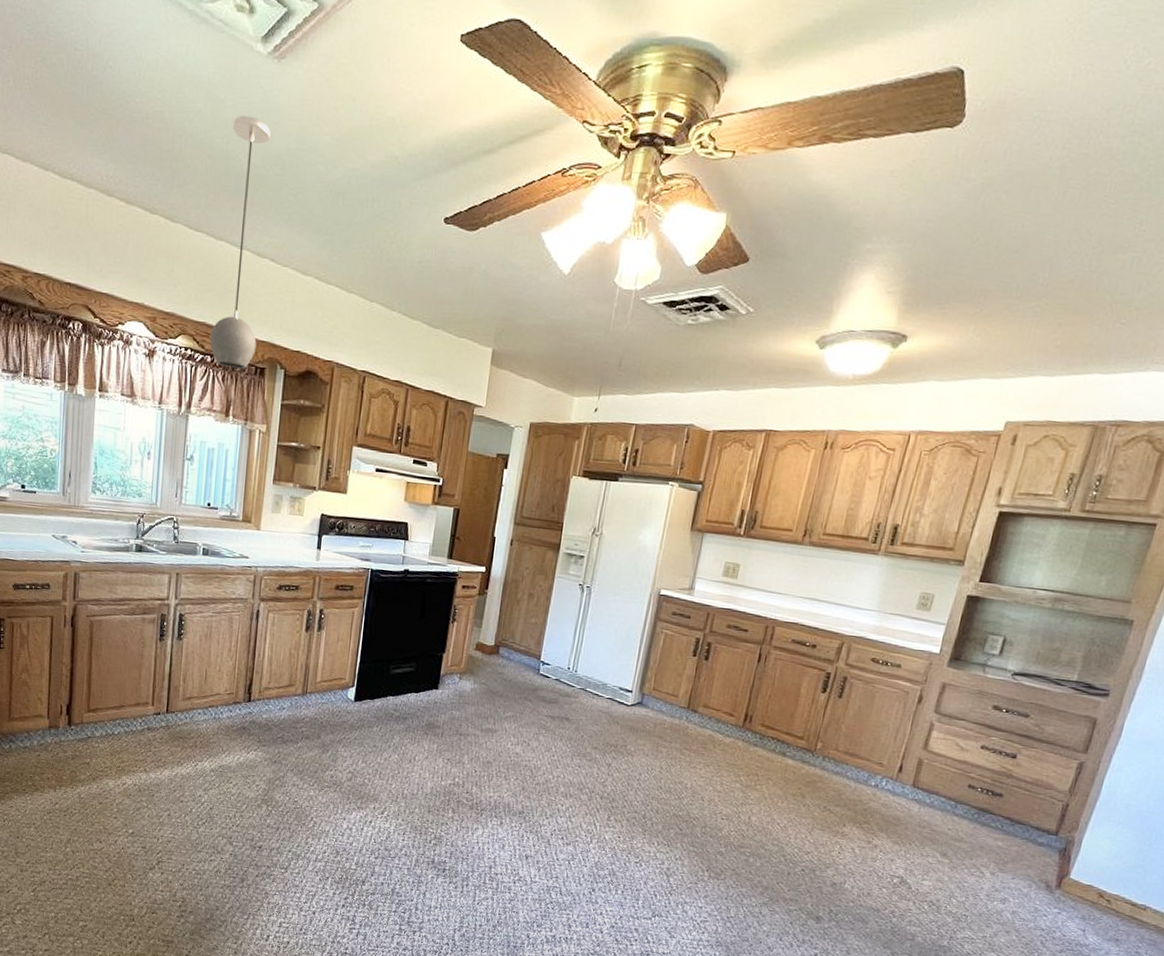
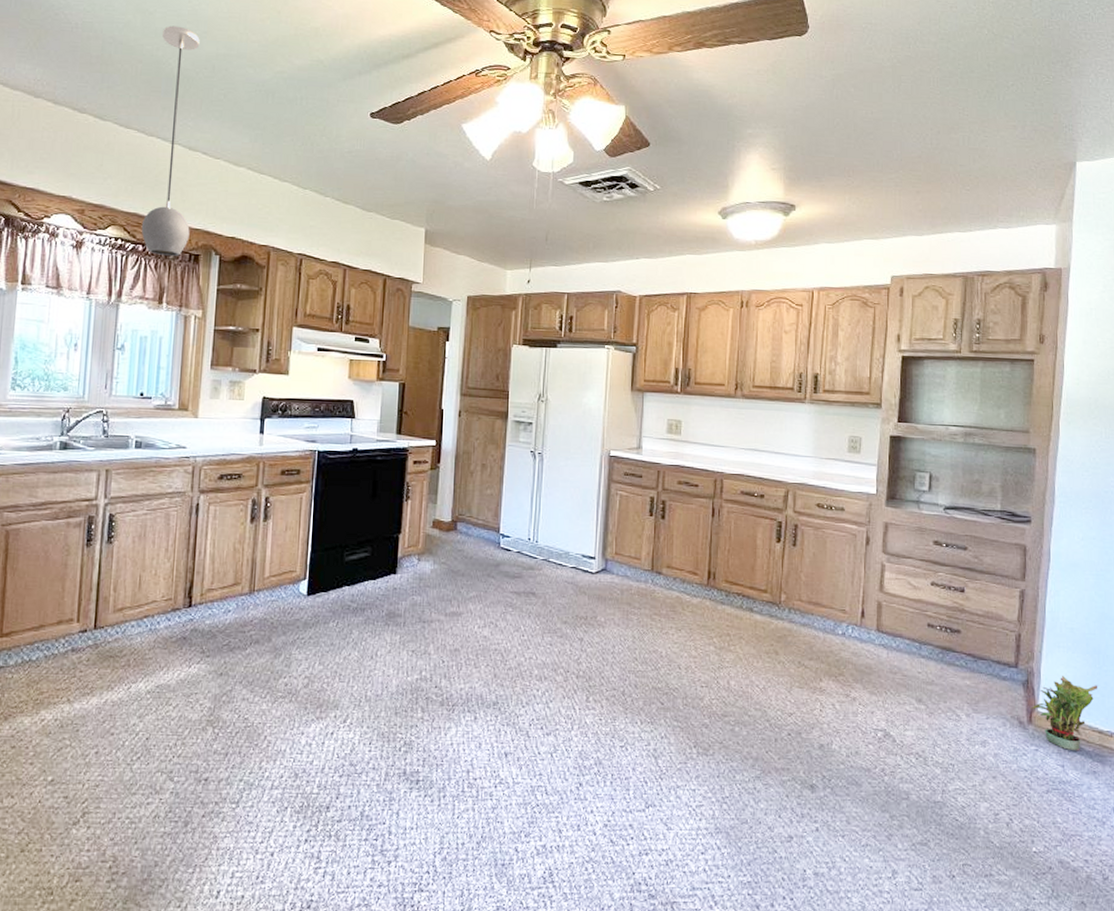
potted plant: none [1062,847,1143,919] -> present [1030,675,1098,751]

